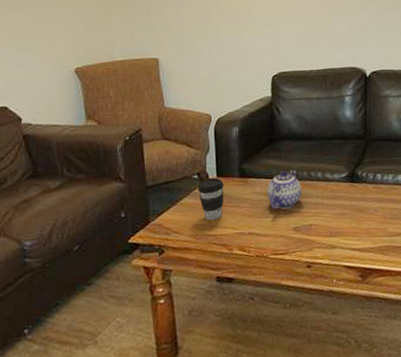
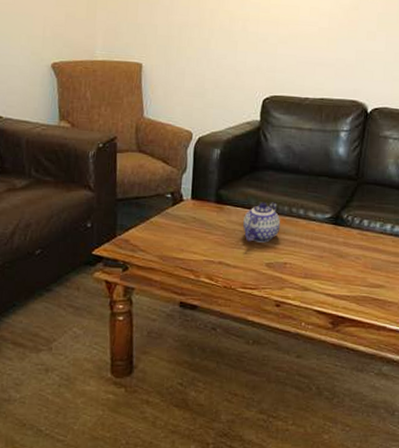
coffee cup: present [198,178,224,221] -> none [170,199,198,244]

